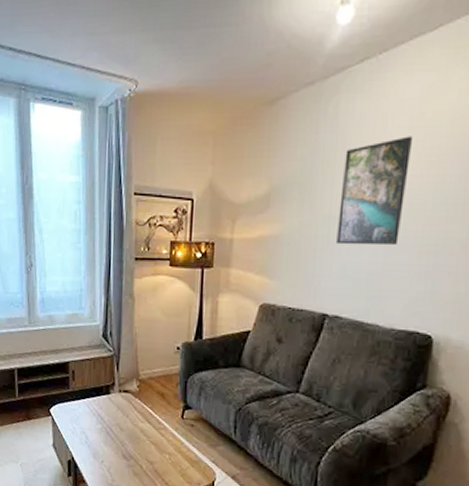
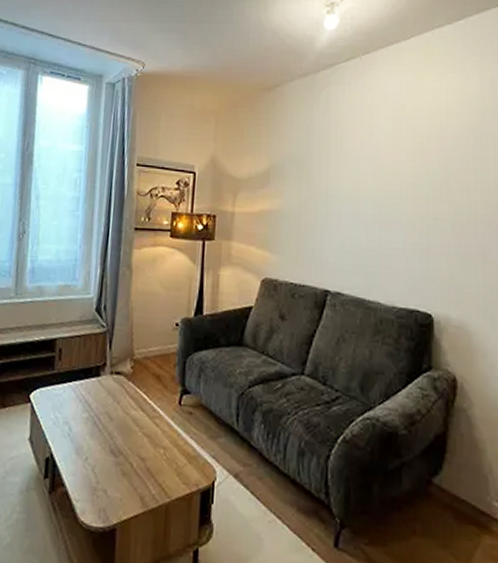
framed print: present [336,136,414,246] -> none [334,125,398,224]

